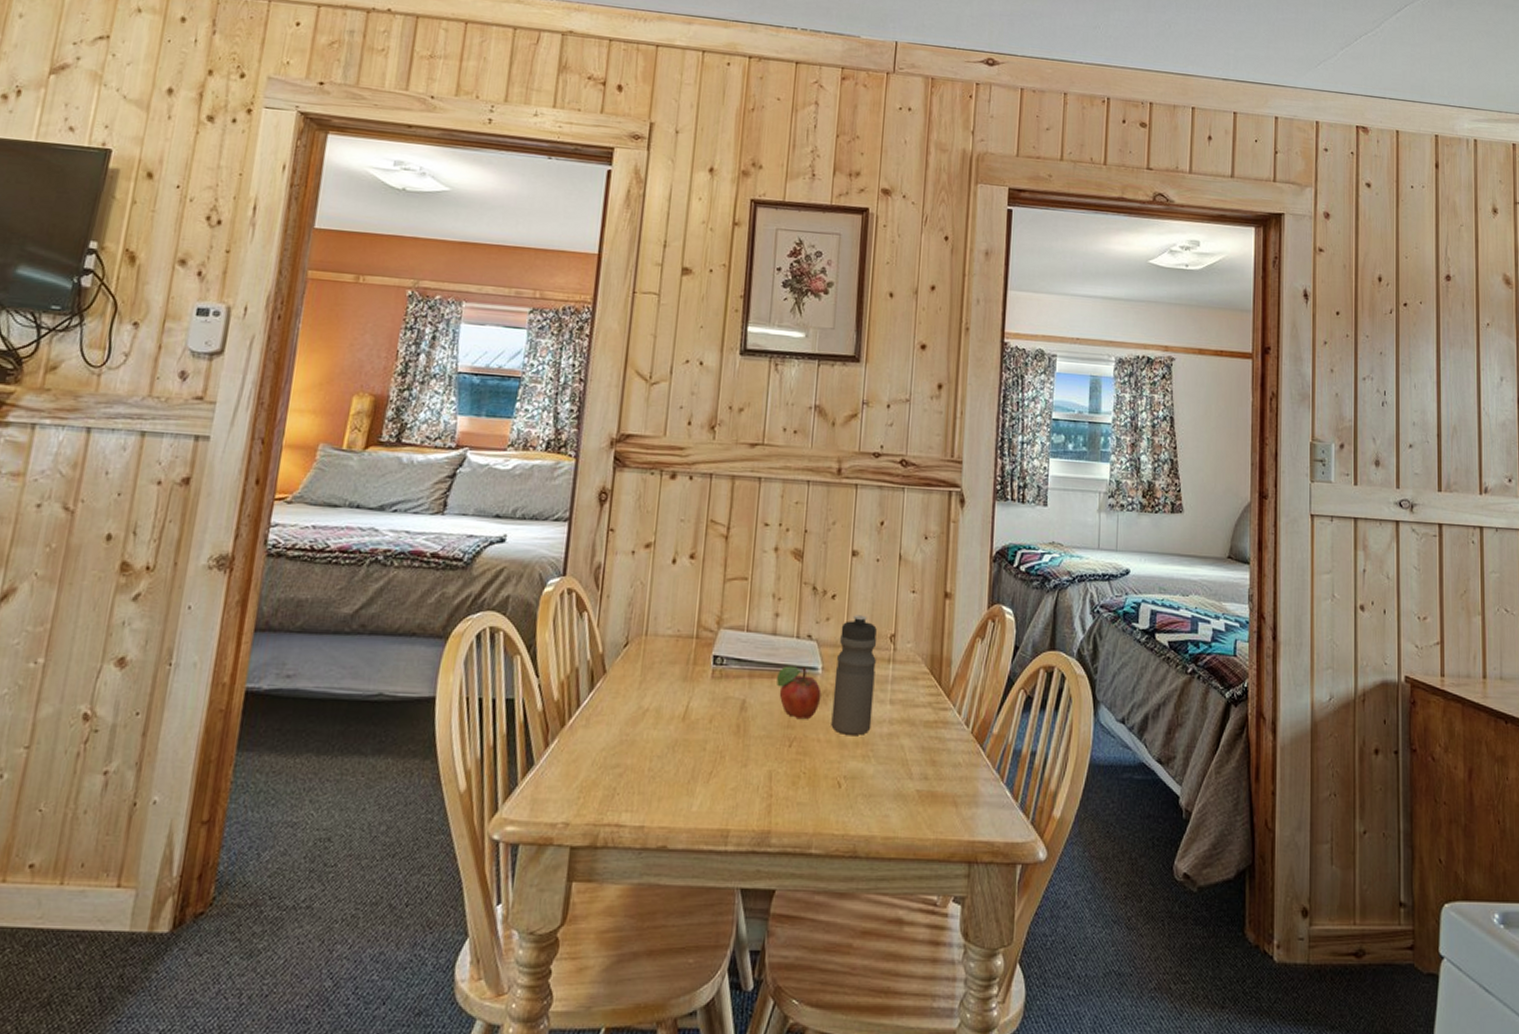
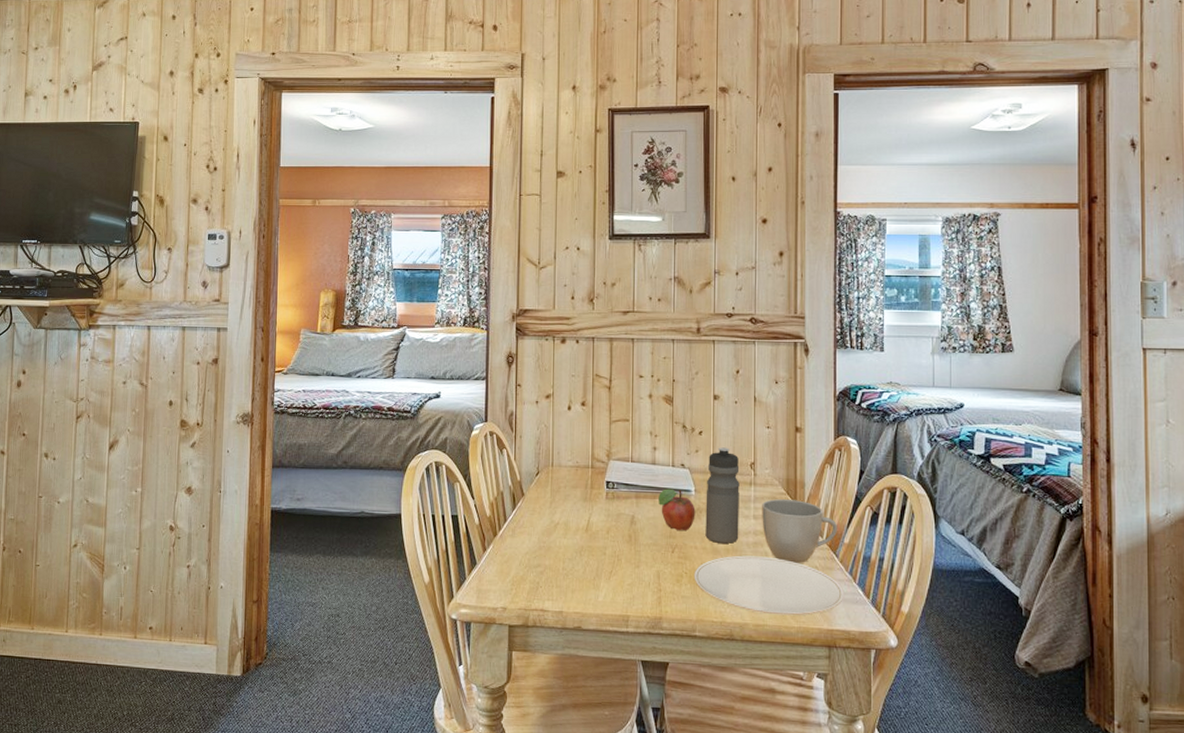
plate: none [813,750,990,825] -> present [694,555,844,616]
cup: none [899,679,987,759] -> present [762,499,838,563]

